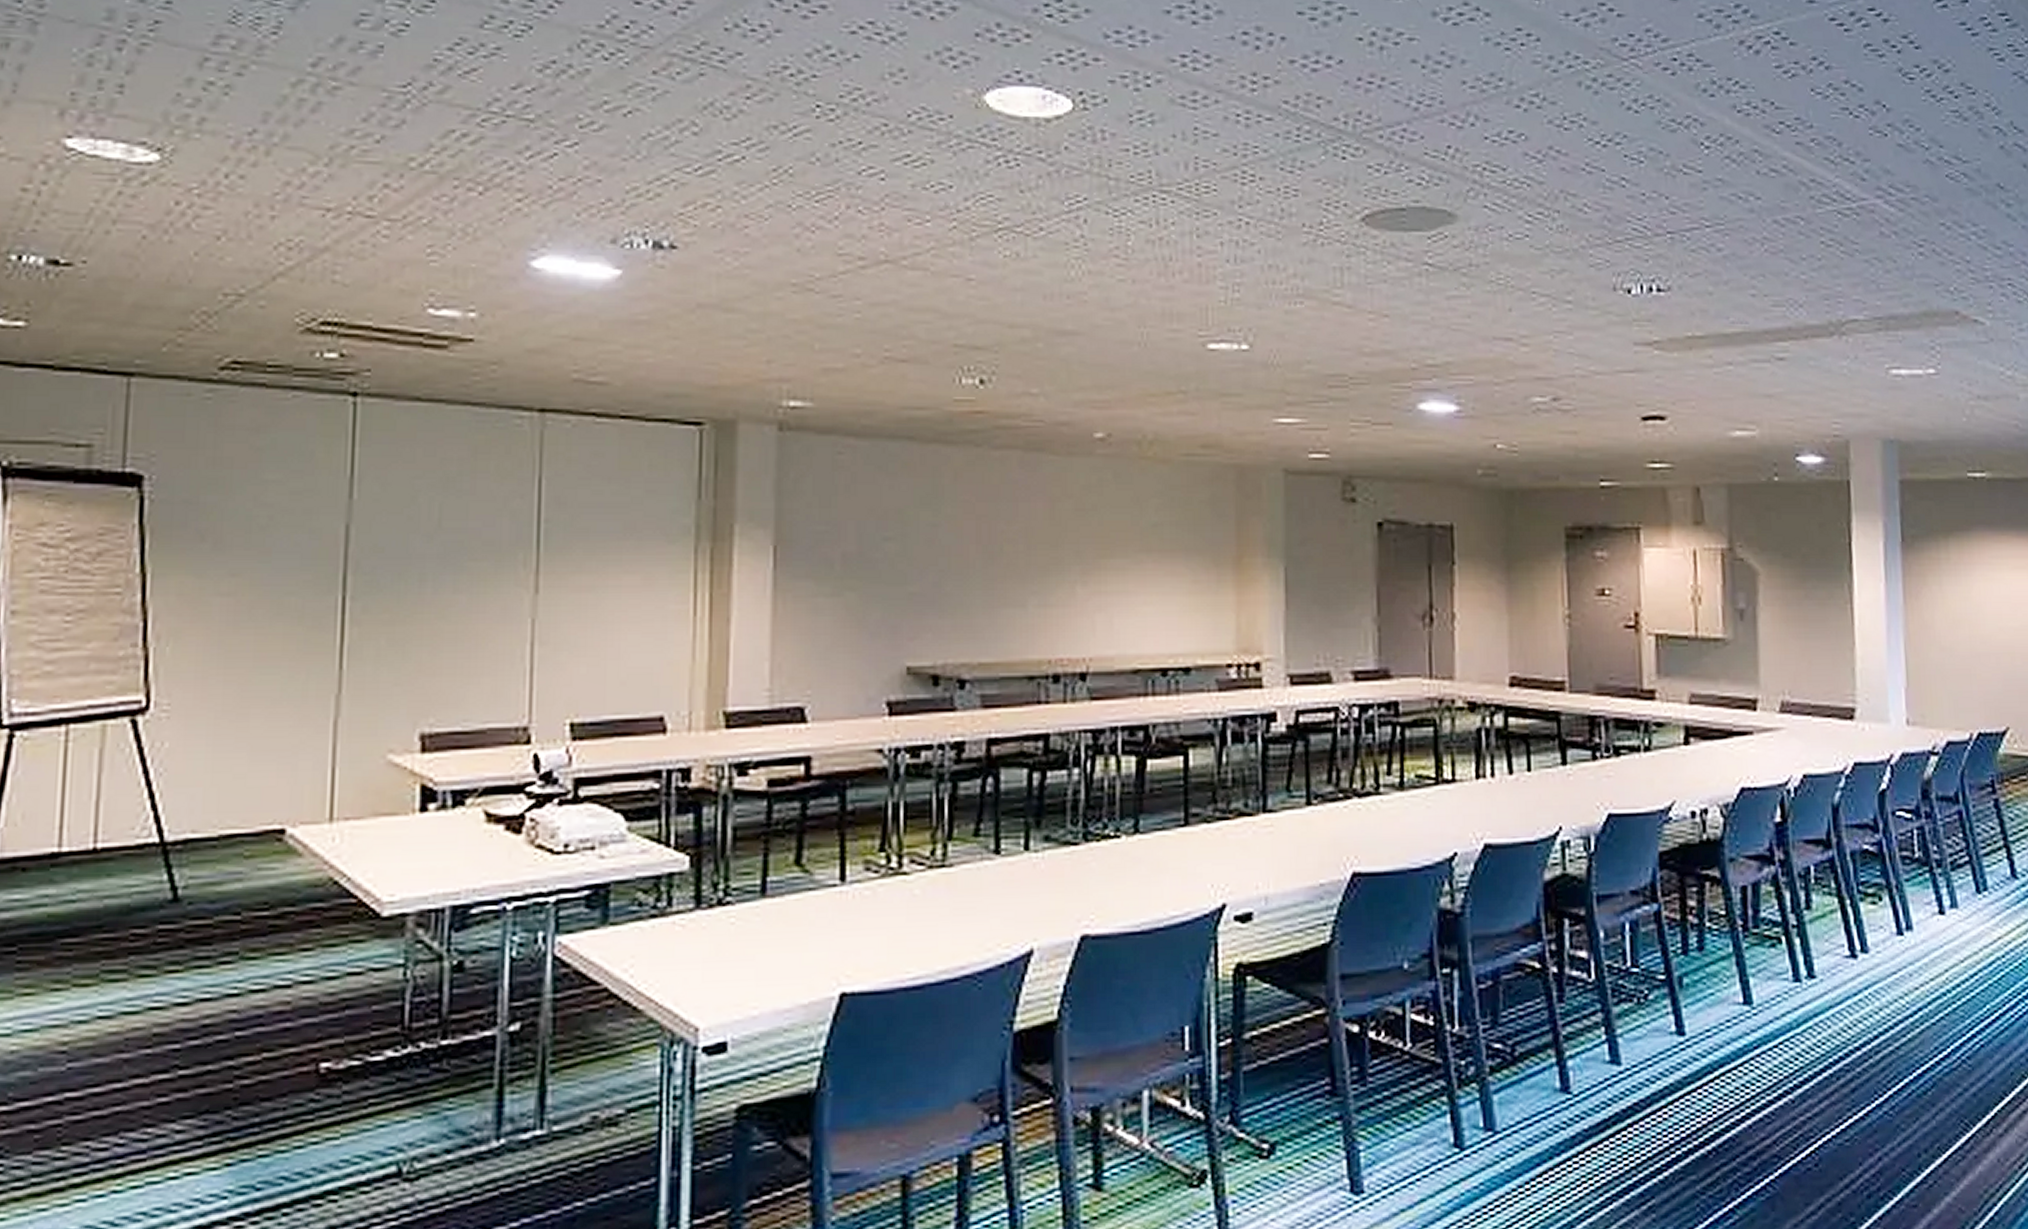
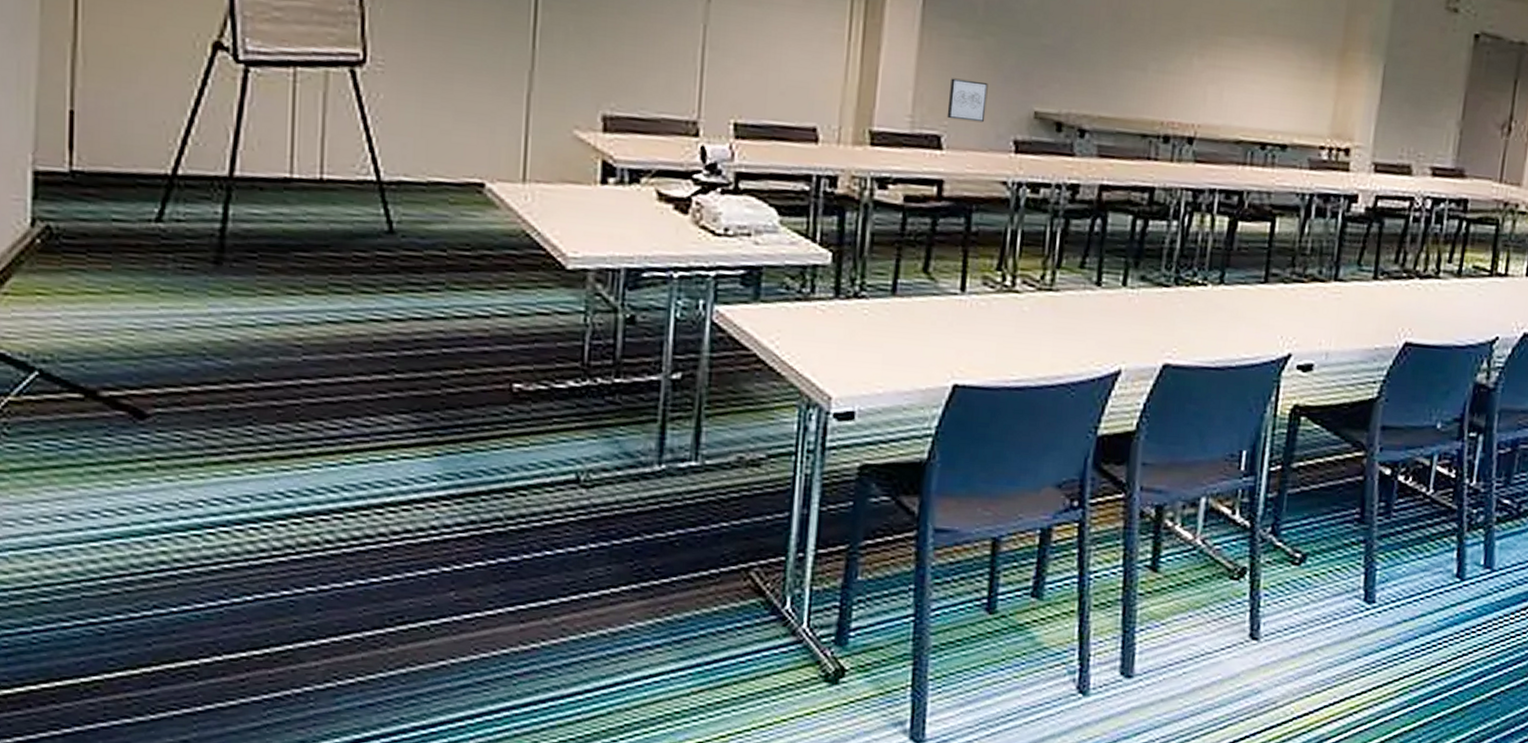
wall art: none [809,641,853,687] -> present [946,78,988,123]

